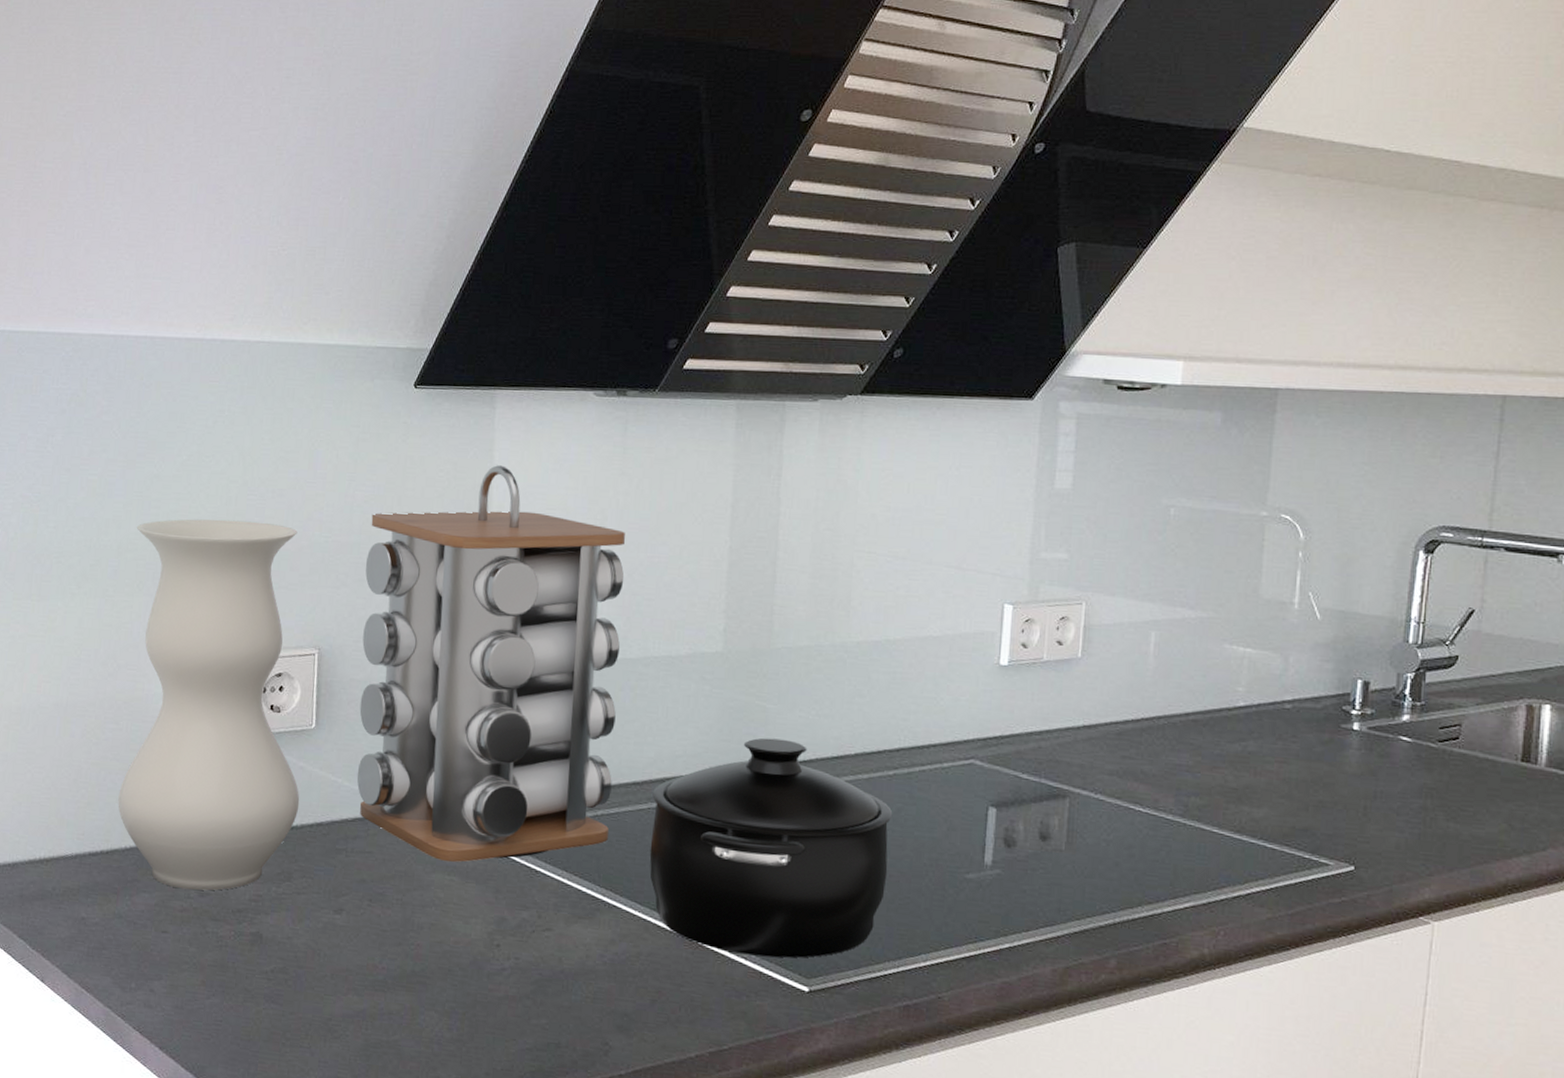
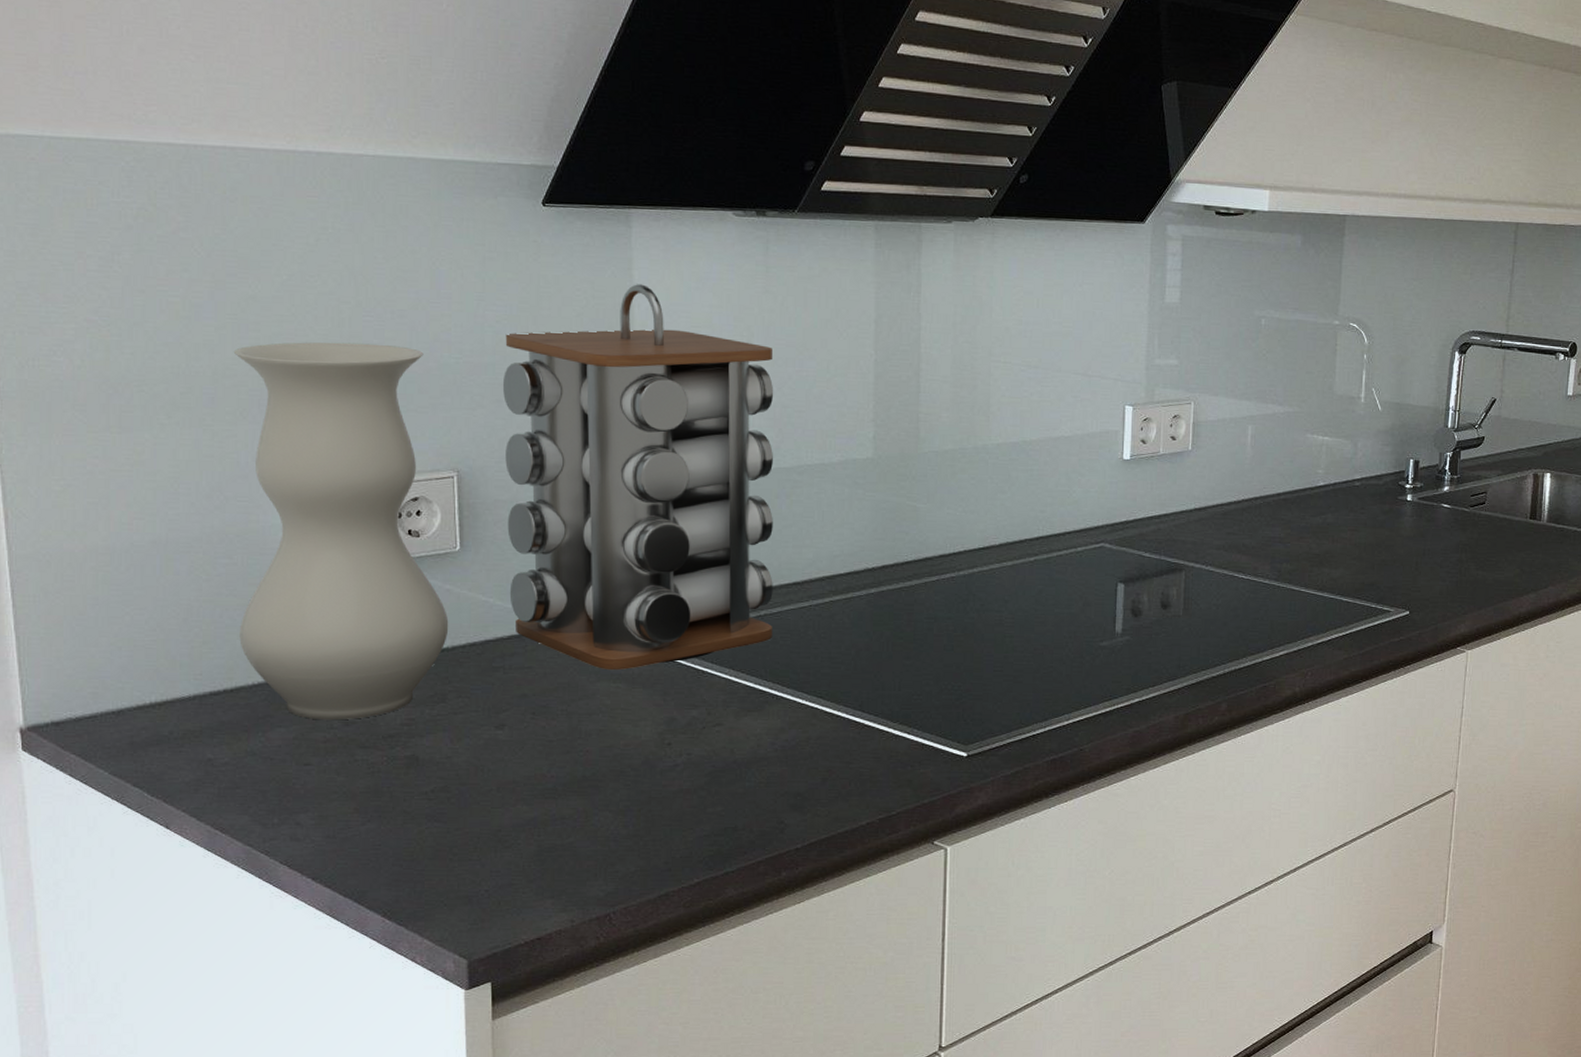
saucepan: present [649,738,893,958] -> none [813,534,1035,730]

